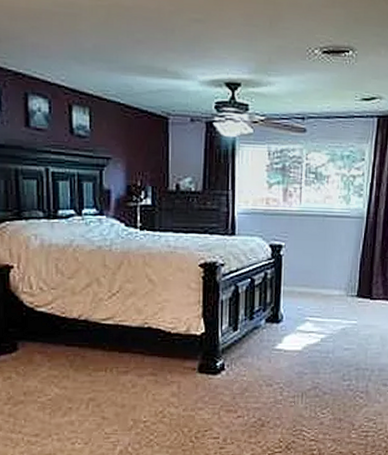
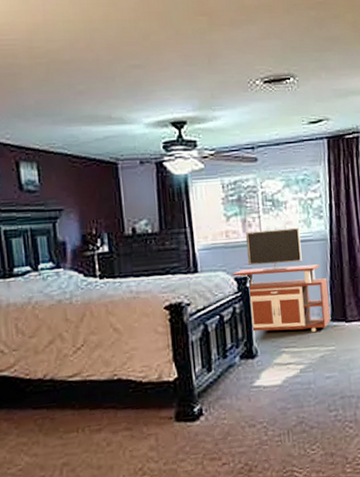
tv stand: none [268,202,359,305] -> present [233,228,330,332]

